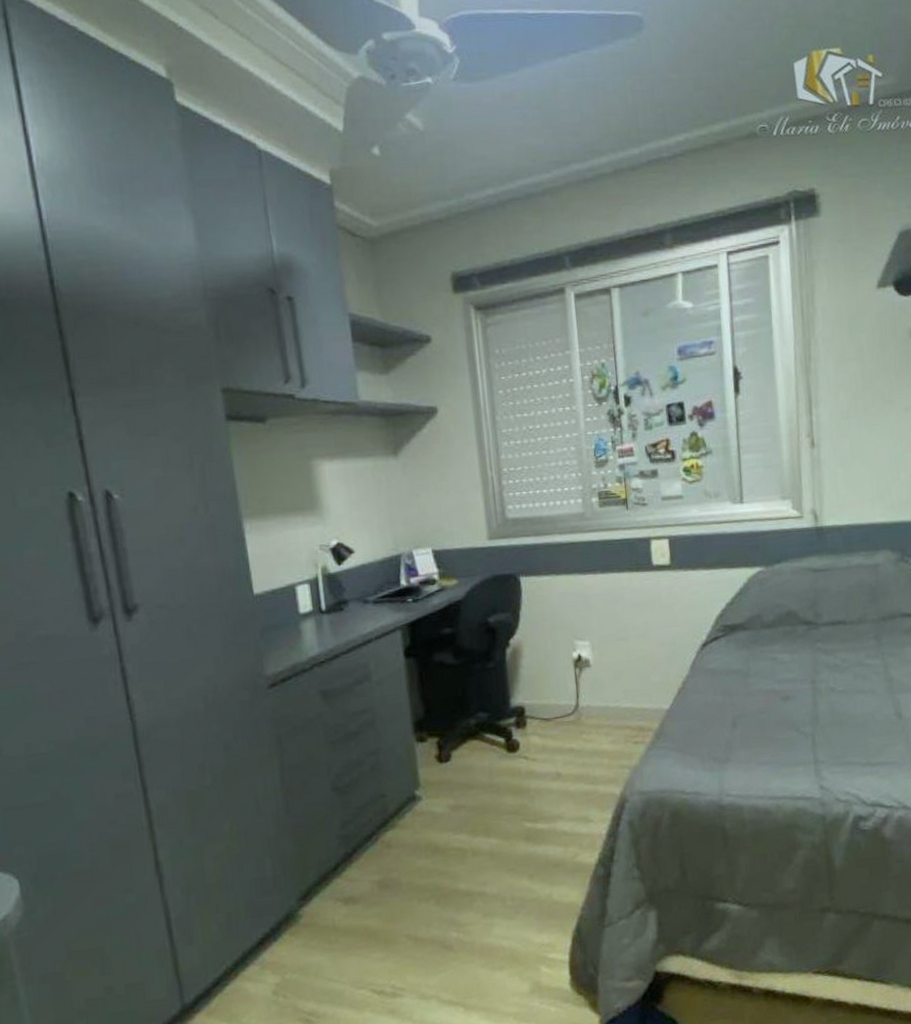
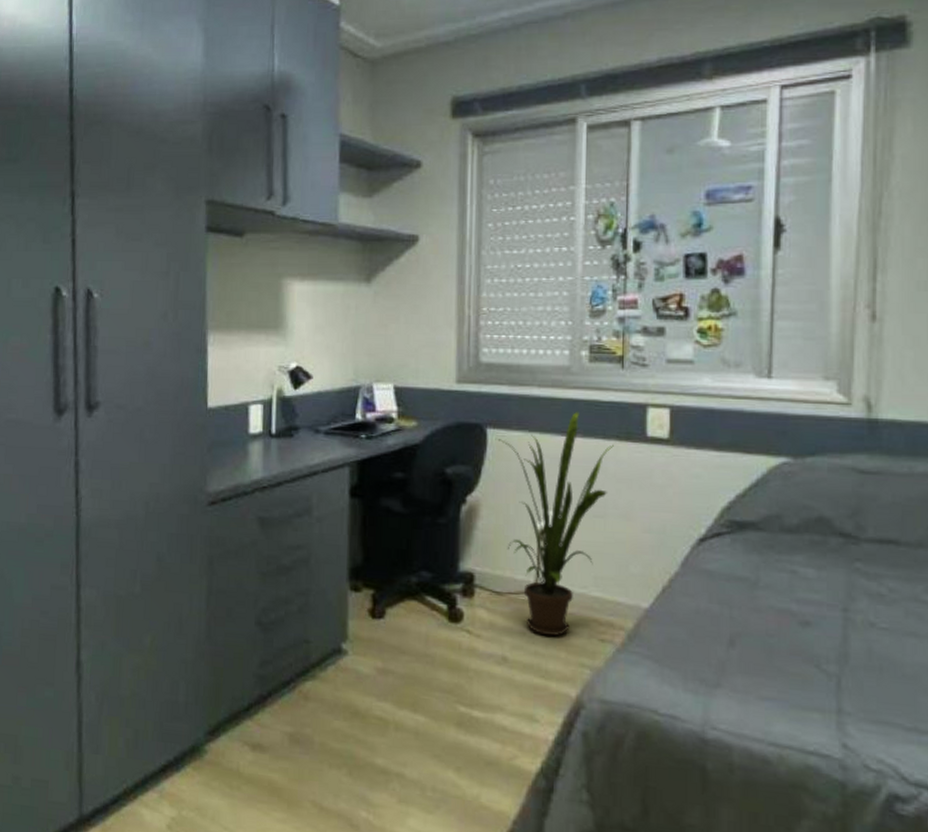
house plant: none [529,551,627,748] -> present [496,411,614,637]

